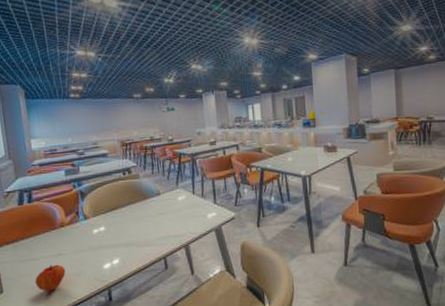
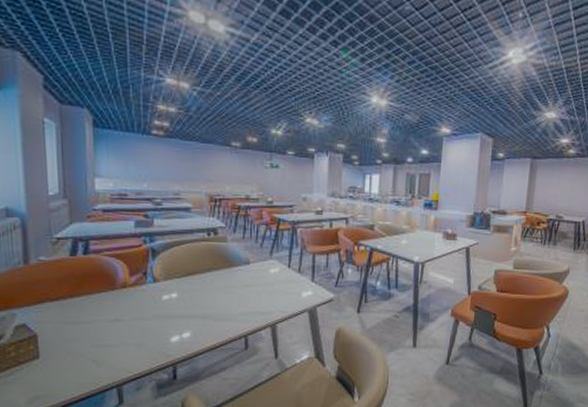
fruit: present [35,264,66,292] -> none [82,331,122,363]

